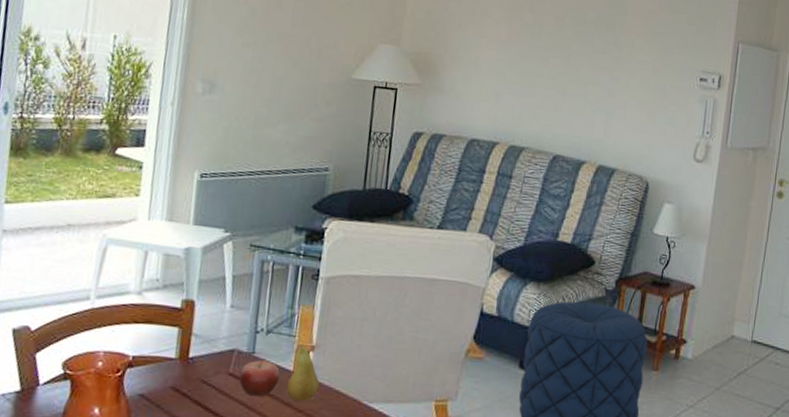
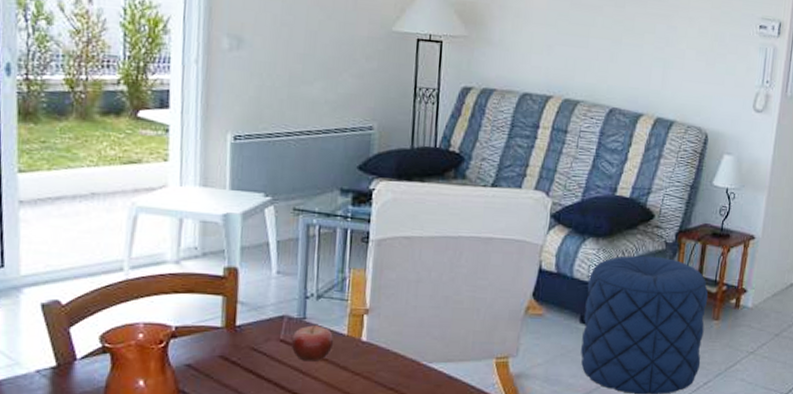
fruit: present [286,345,320,401] -> none [341,308,376,364]

